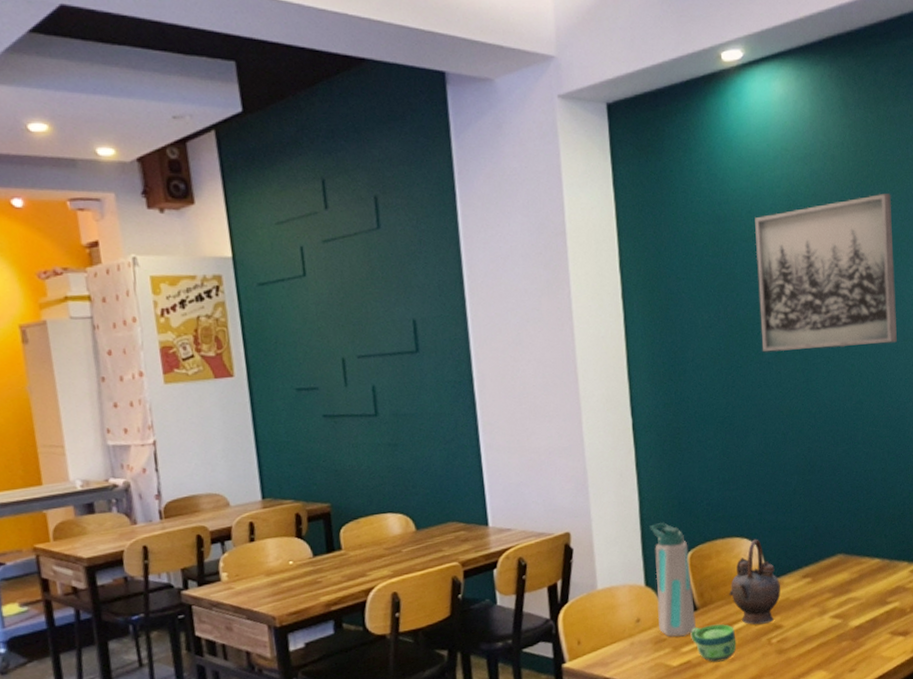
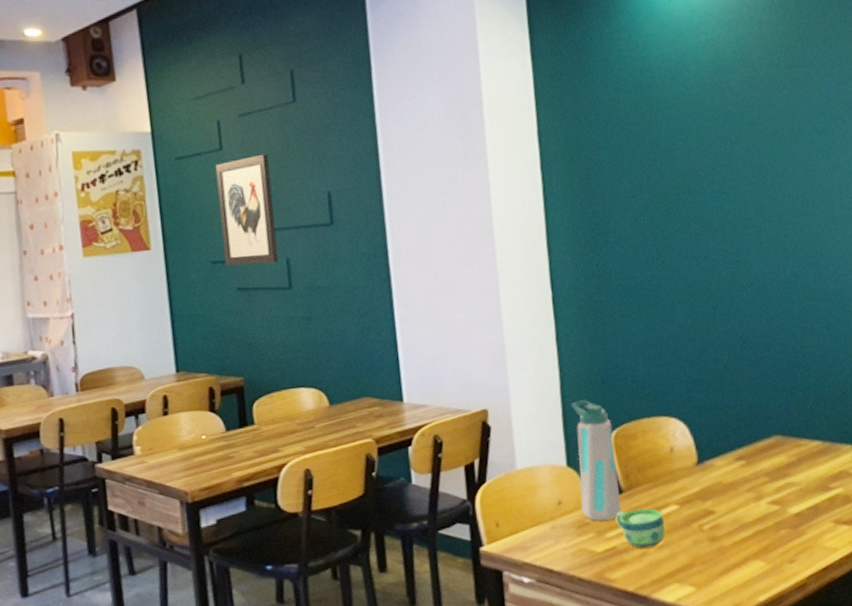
wall art: none [299,280,364,394] -> present [215,153,278,267]
teapot: present [729,539,781,625] -> none [656,418,712,510]
wall art: present [754,192,897,353] -> none [678,56,834,223]

